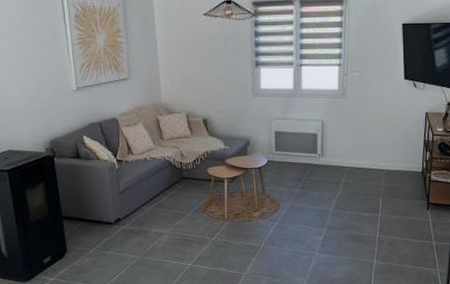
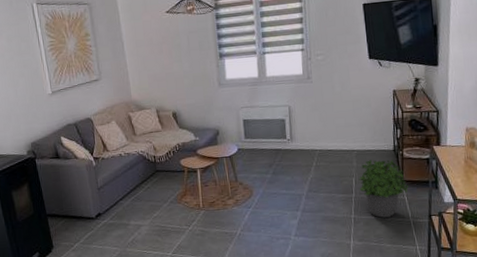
potted plant: none [385,180,433,239] -> present [358,159,408,218]

